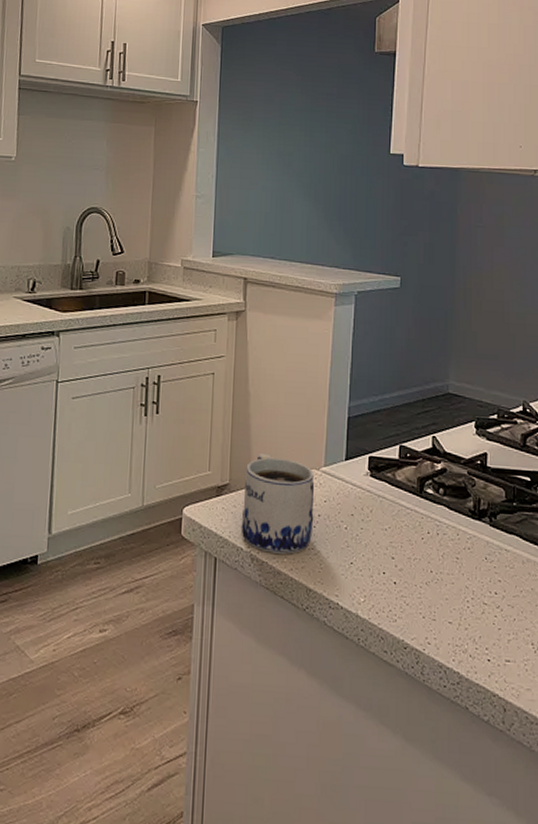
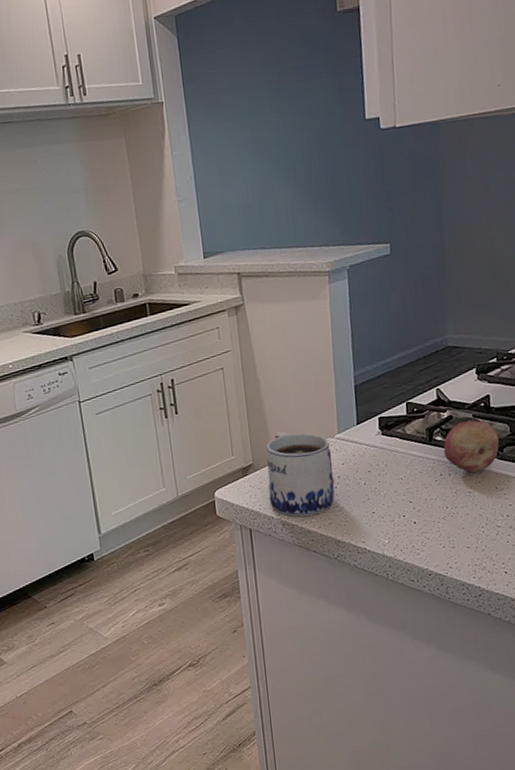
fruit: none [433,477,492,537] -> present [443,420,499,473]

